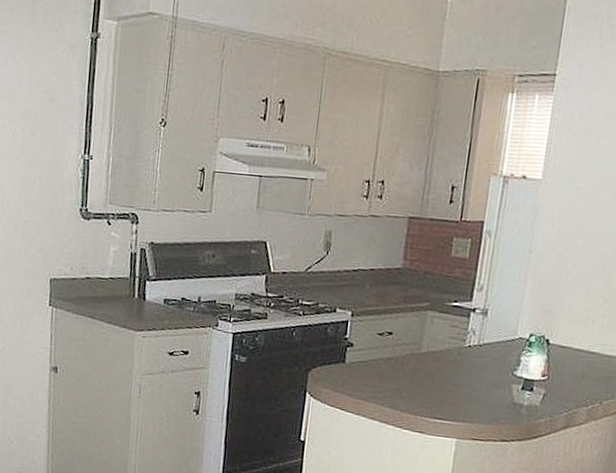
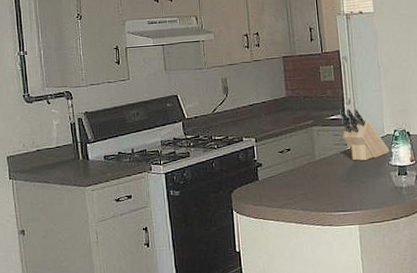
knife block: none [461,294,518,364] -> present [339,108,390,161]

